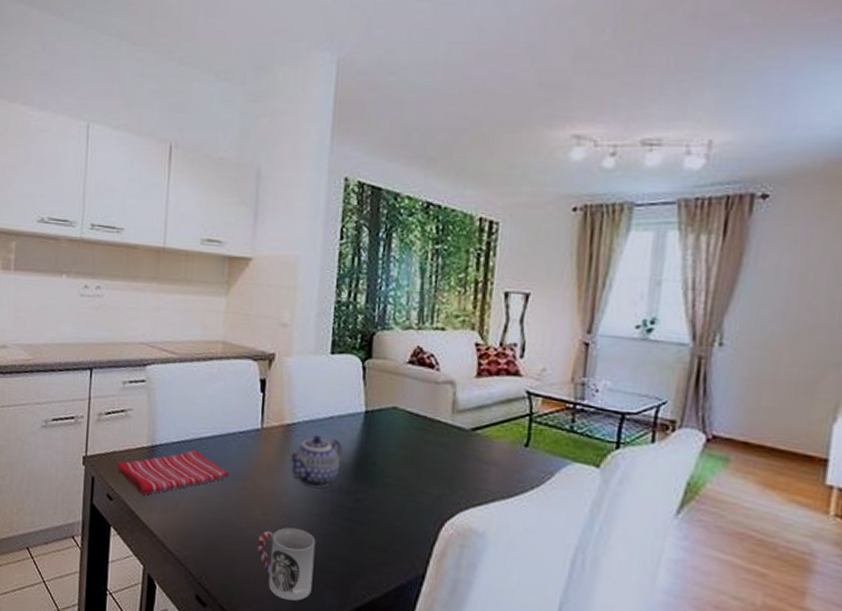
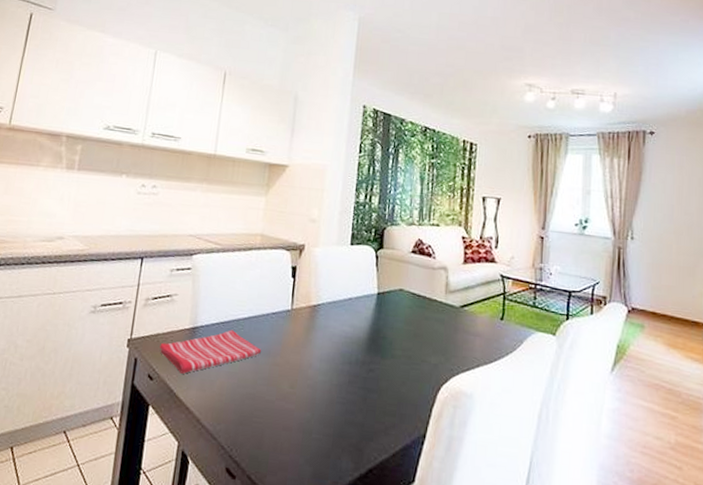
cup: present [257,527,316,601] -> none [284,397,335,467]
teapot: present [287,435,344,488] -> none [313,314,360,361]

